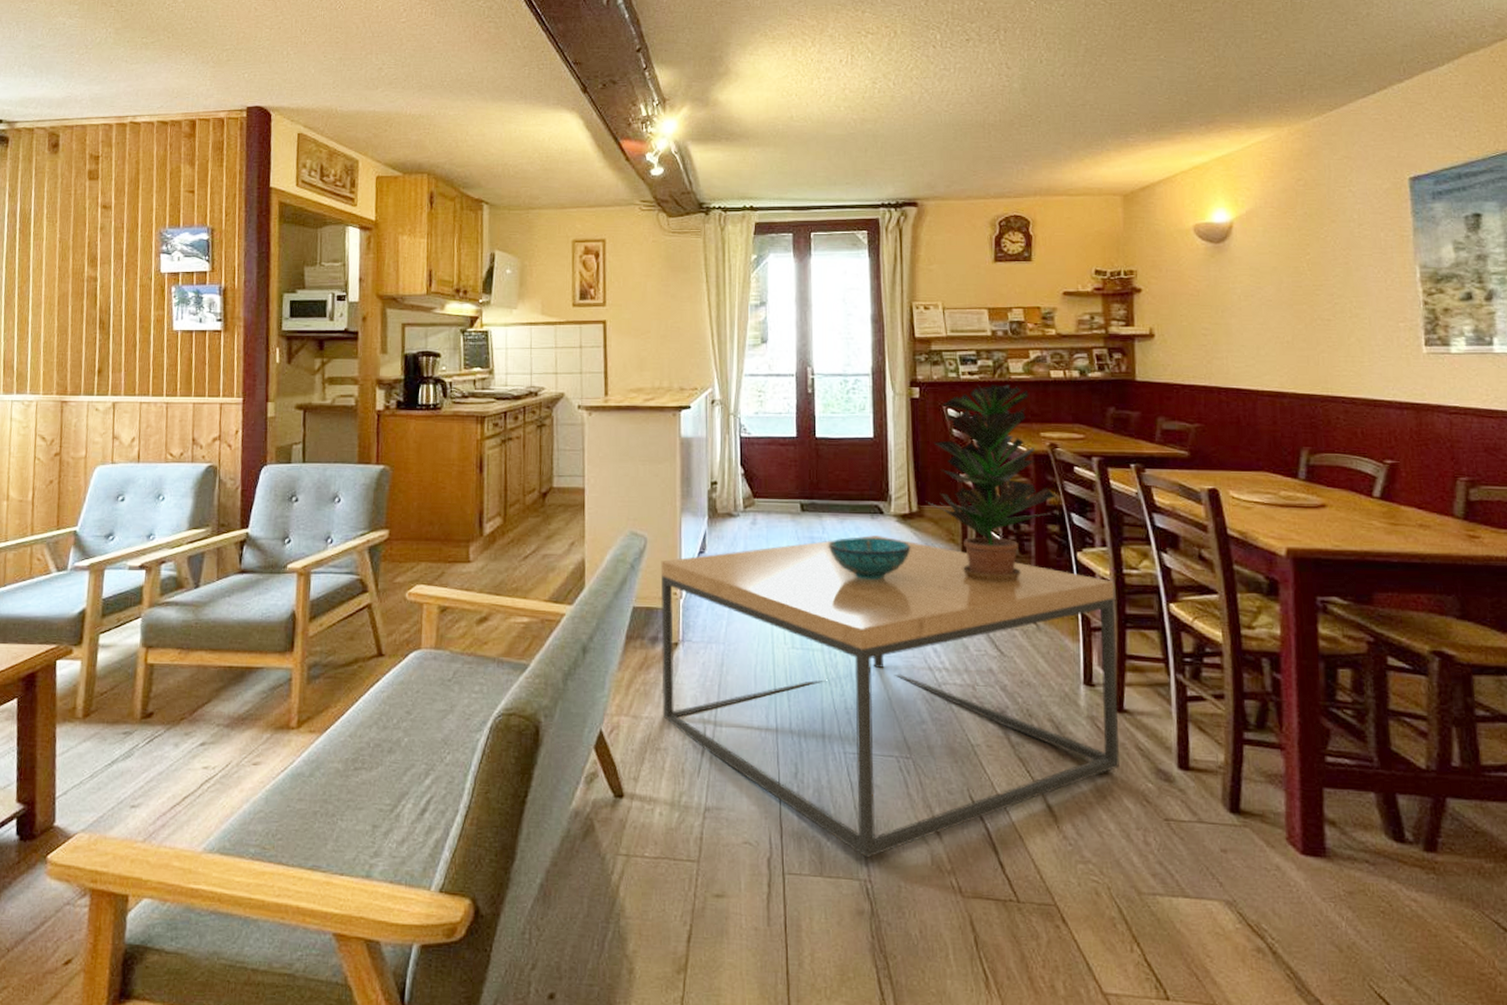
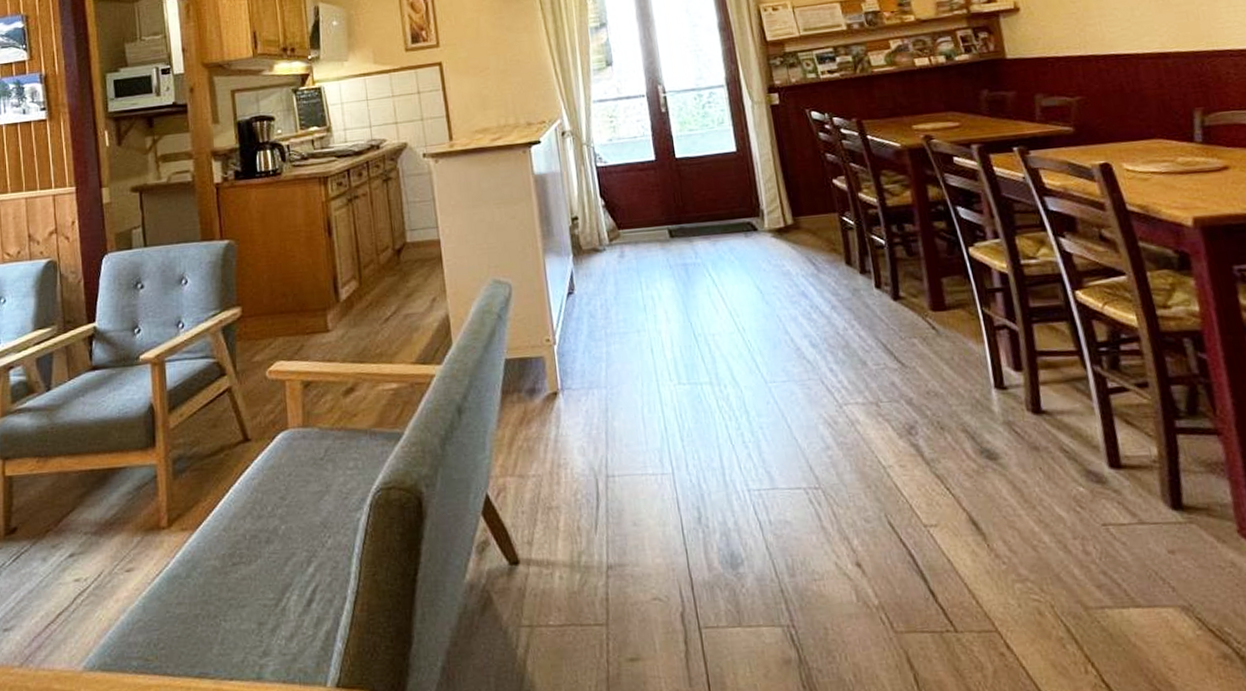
coffee table: present [660,534,1121,858] -> none [529,253,1046,601]
decorative bowl: present [828,538,911,581] -> none [703,256,792,303]
potted plant: present [926,384,1057,583] -> none [799,79,939,291]

